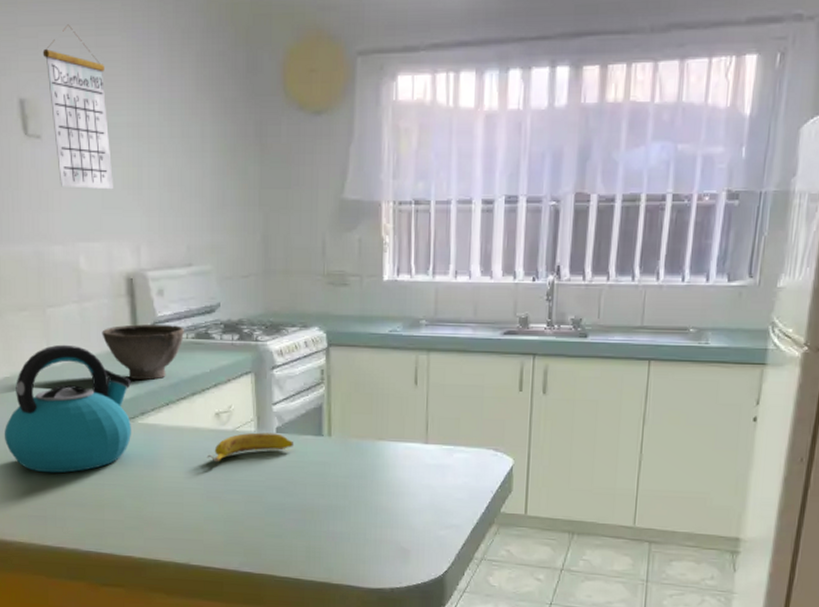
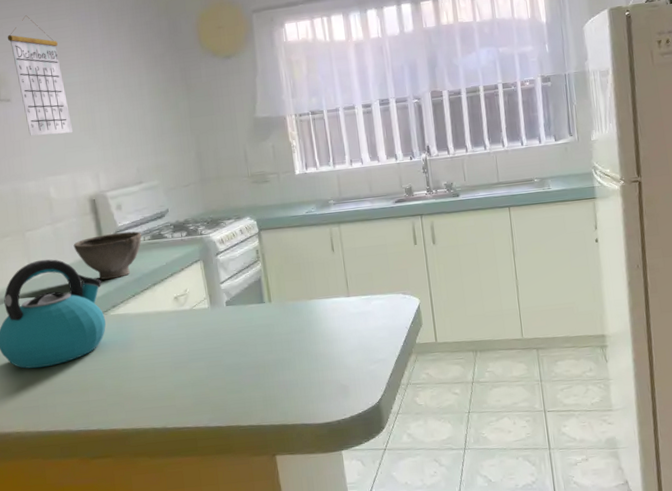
banana: present [206,432,294,463] -> none [171,306,242,338]

